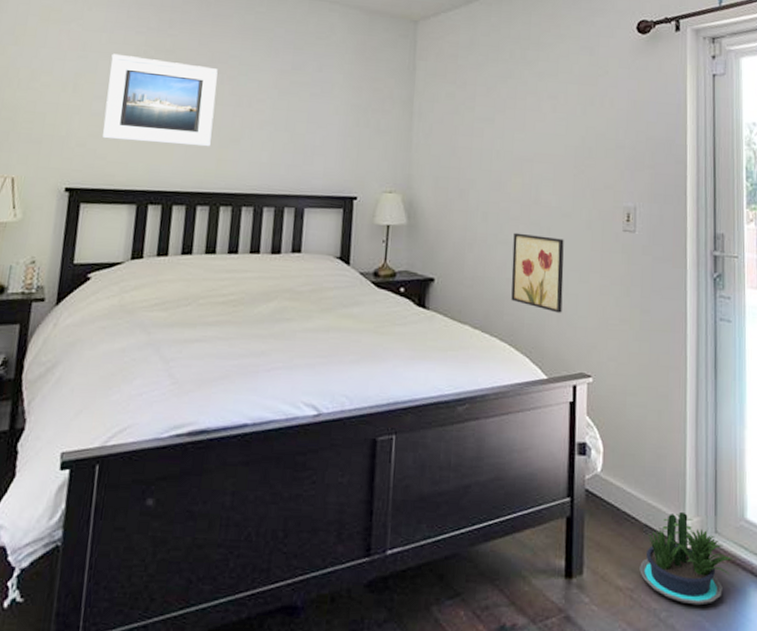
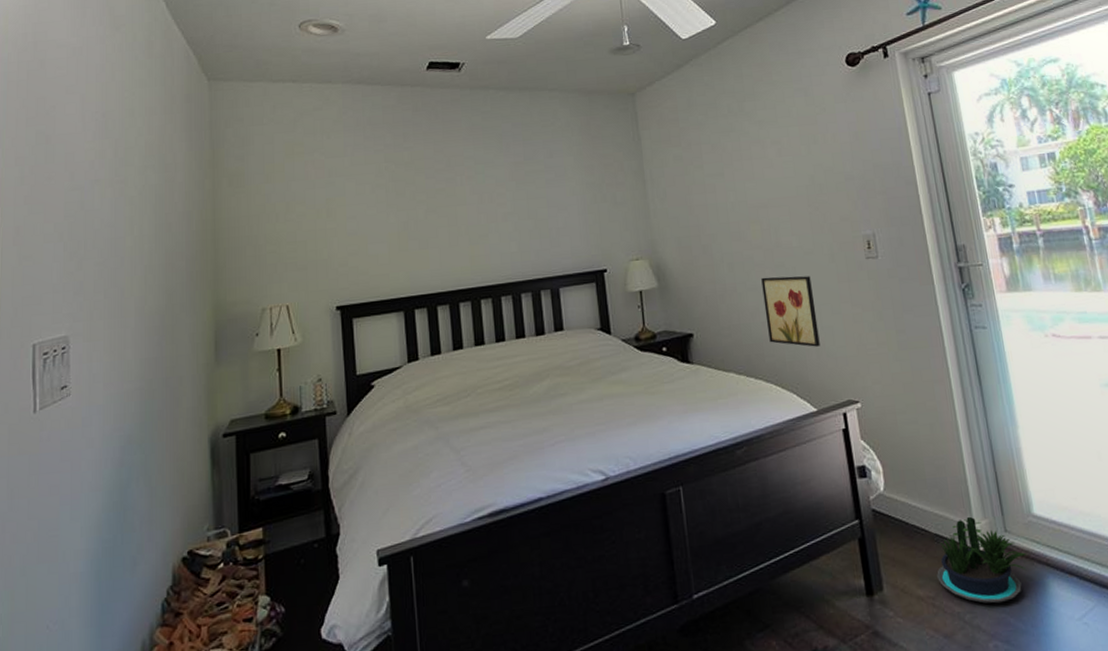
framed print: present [102,53,218,147] -> none [356,171,462,255]

